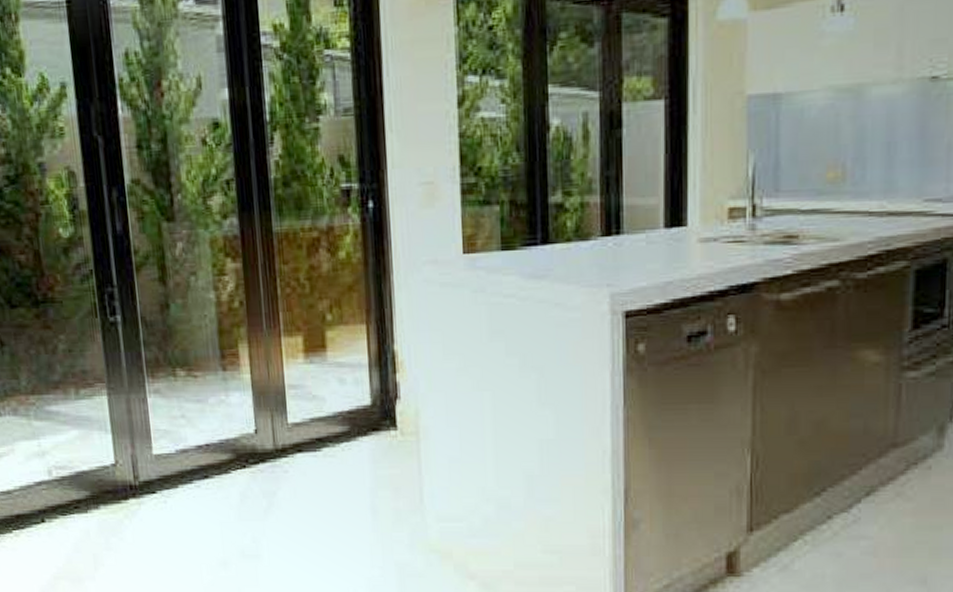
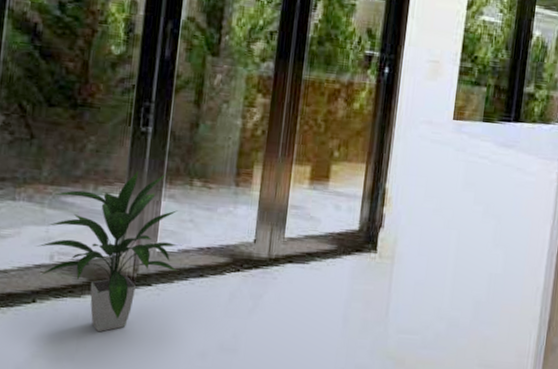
indoor plant: none [32,365,179,548] -> present [36,171,178,332]

